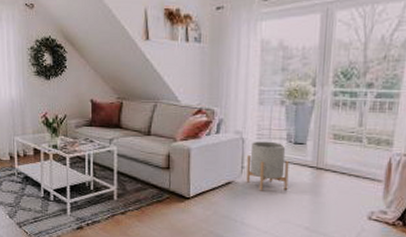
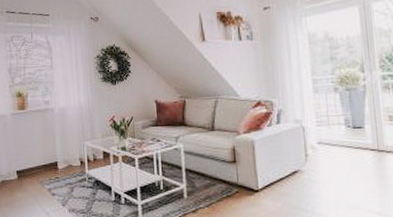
planter: present [246,141,290,191] -> none [310,127,354,178]

